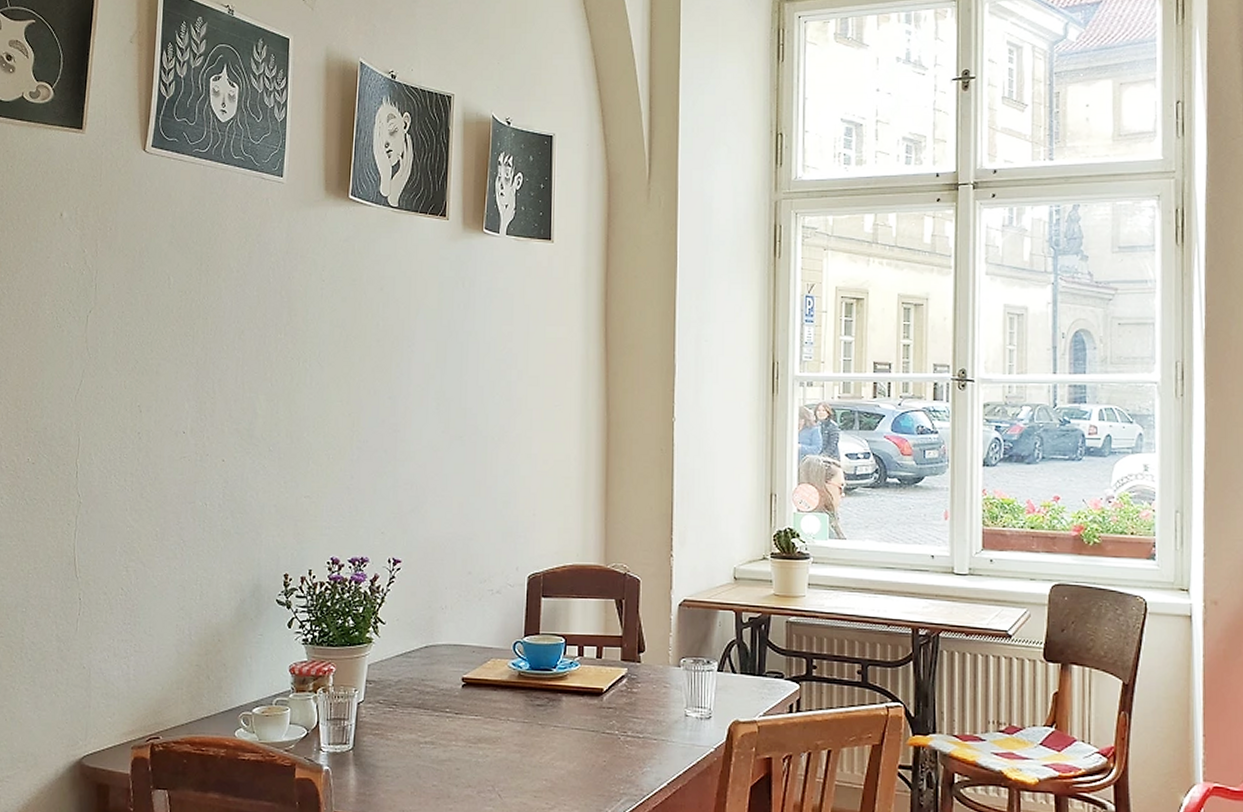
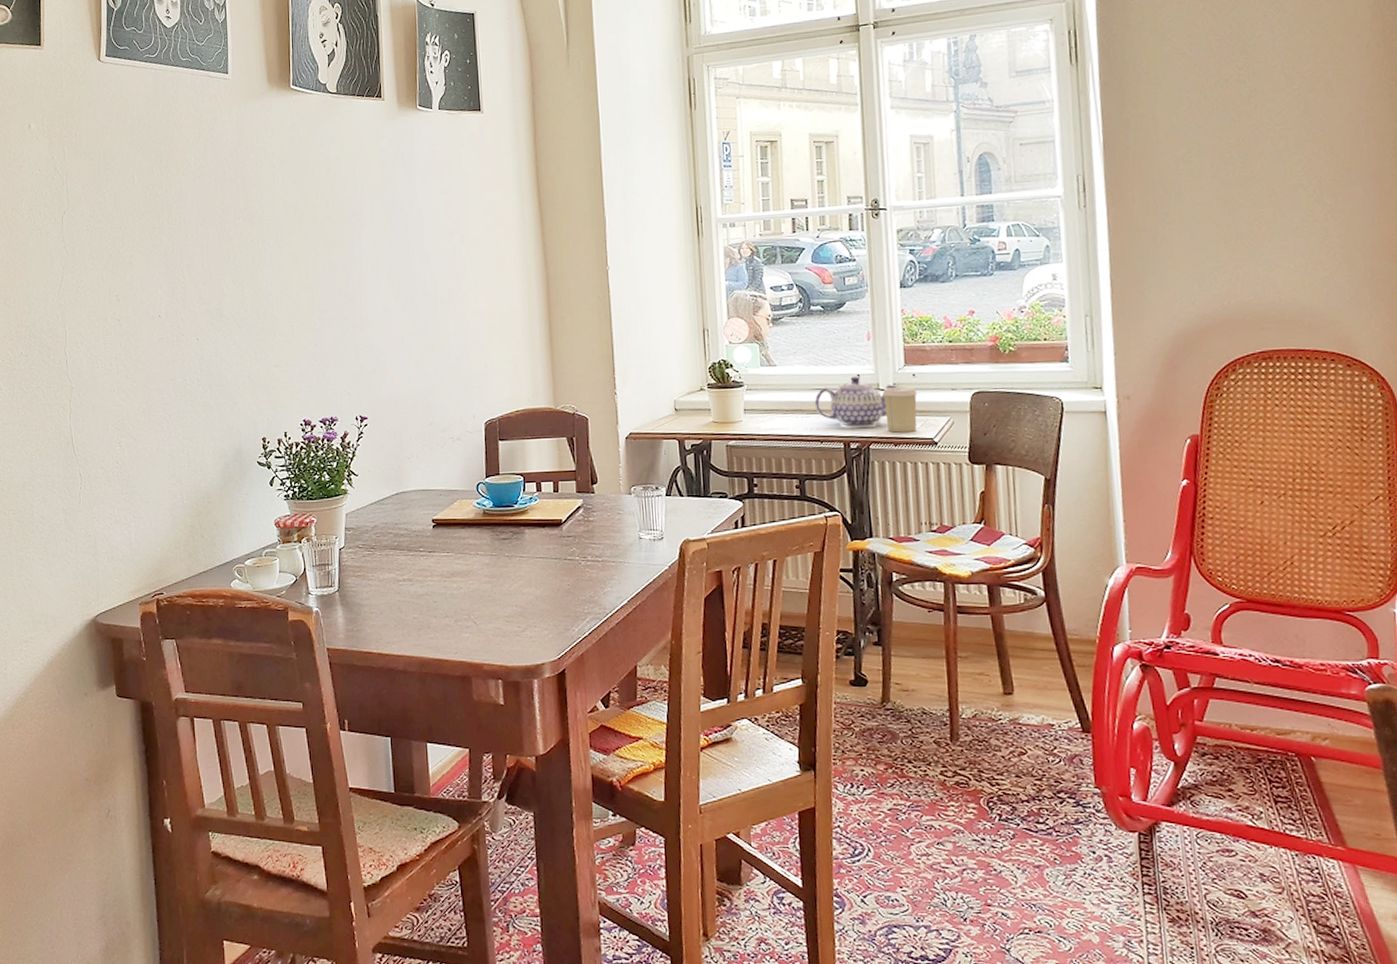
teapot: none [883,557,974,613] -> present [814,376,899,428]
cup: none [956,572,994,622] -> present [882,387,918,433]

